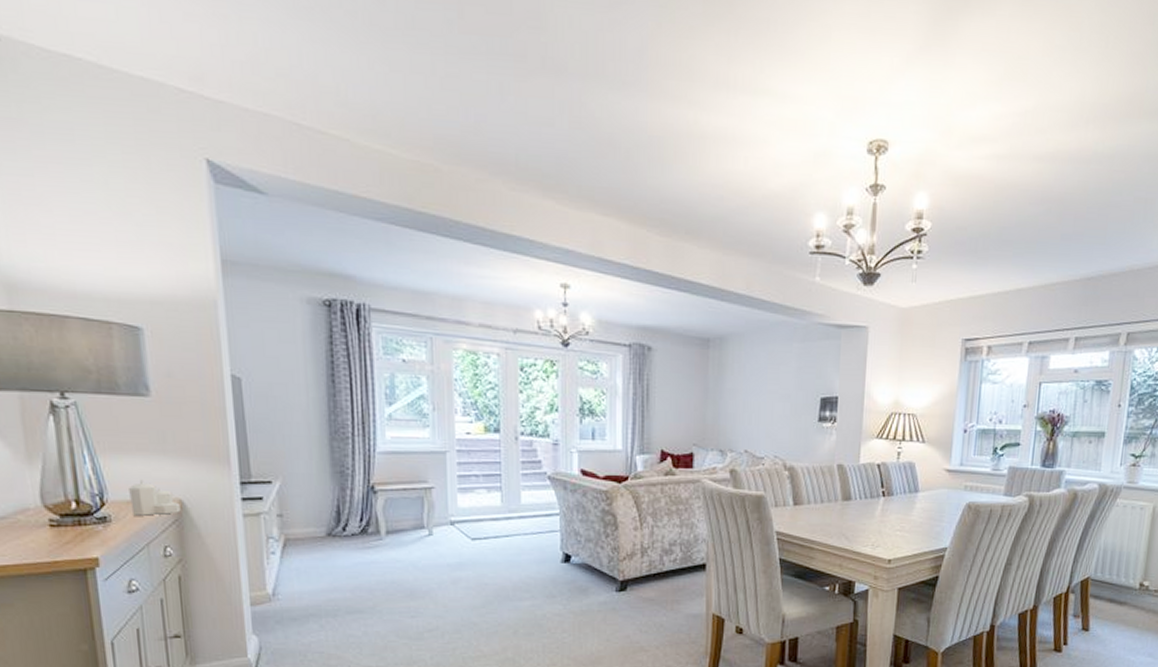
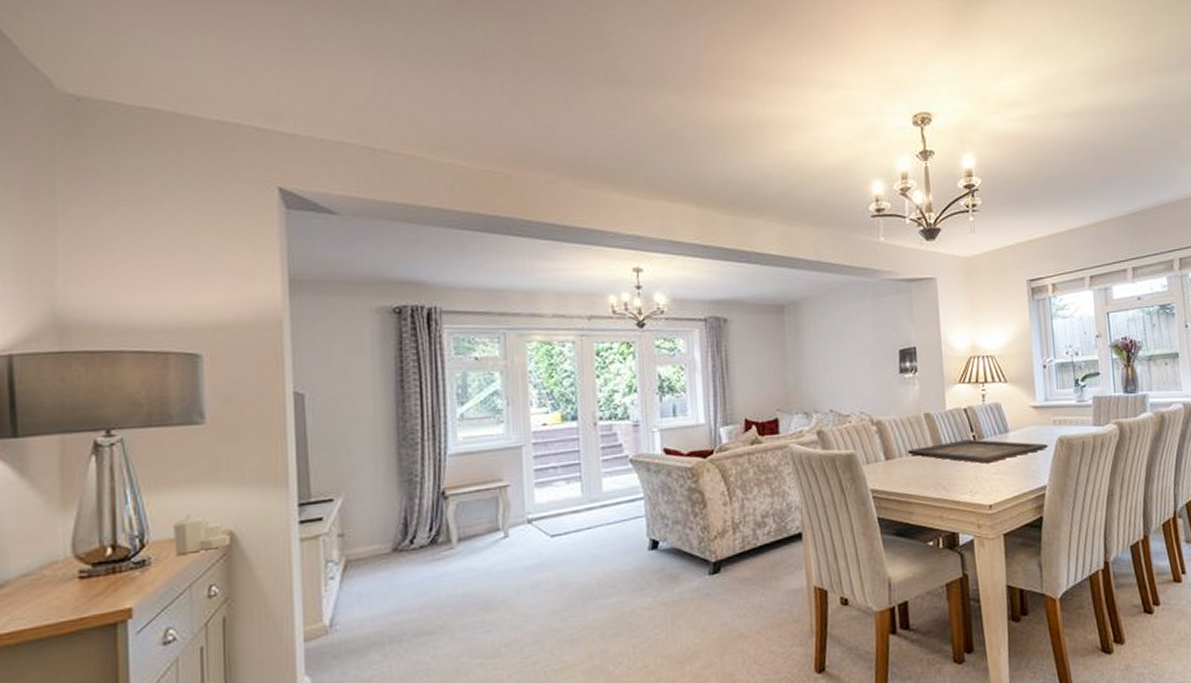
icon panel: none [815,494,956,520] -> present [907,439,1048,464]

